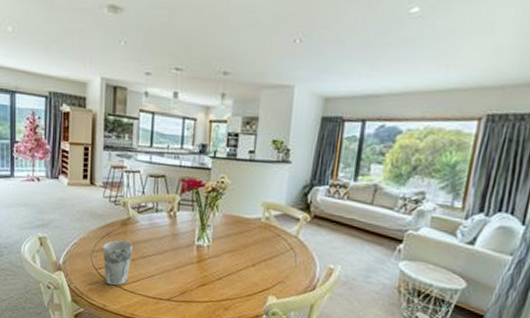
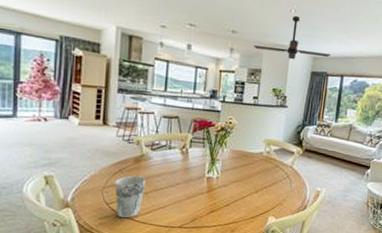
ceiling fan: none [249,46,348,103] -> present [253,15,331,60]

